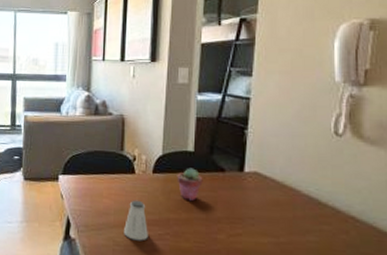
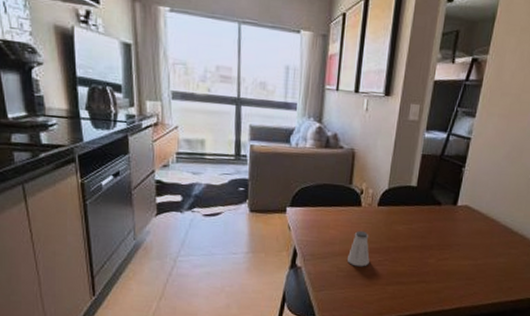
potted succulent: present [177,168,203,201] -> none [399,201,422,231]

